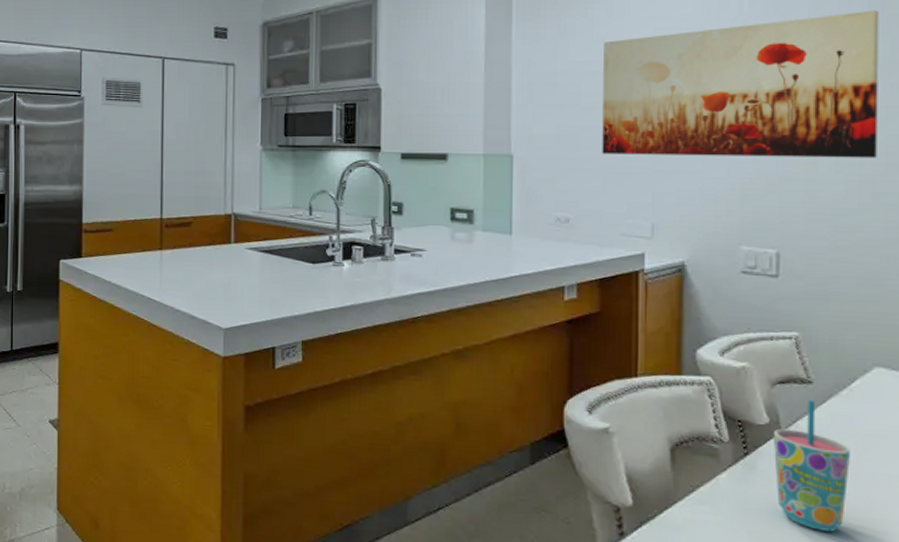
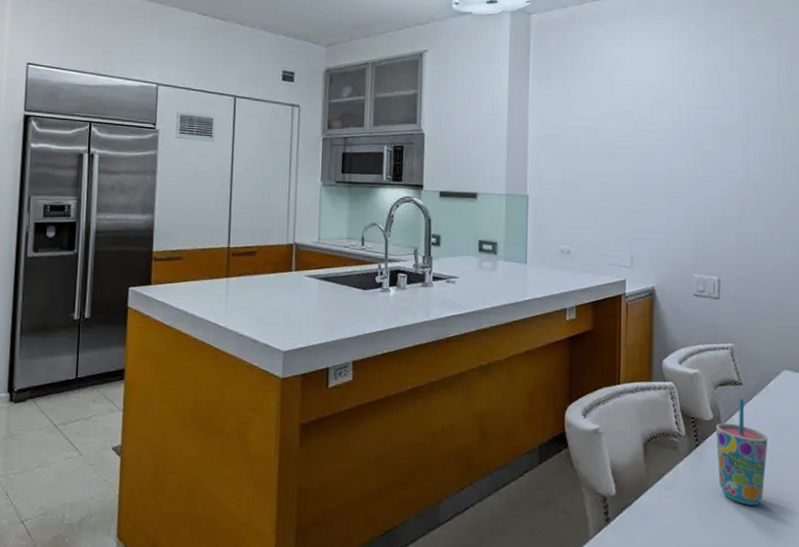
wall art: present [602,10,879,159] -> none [595,89,785,205]

